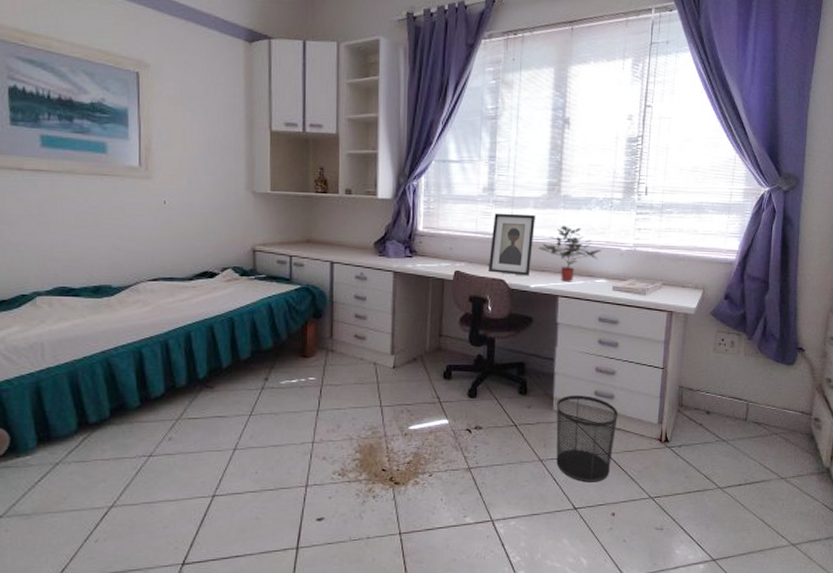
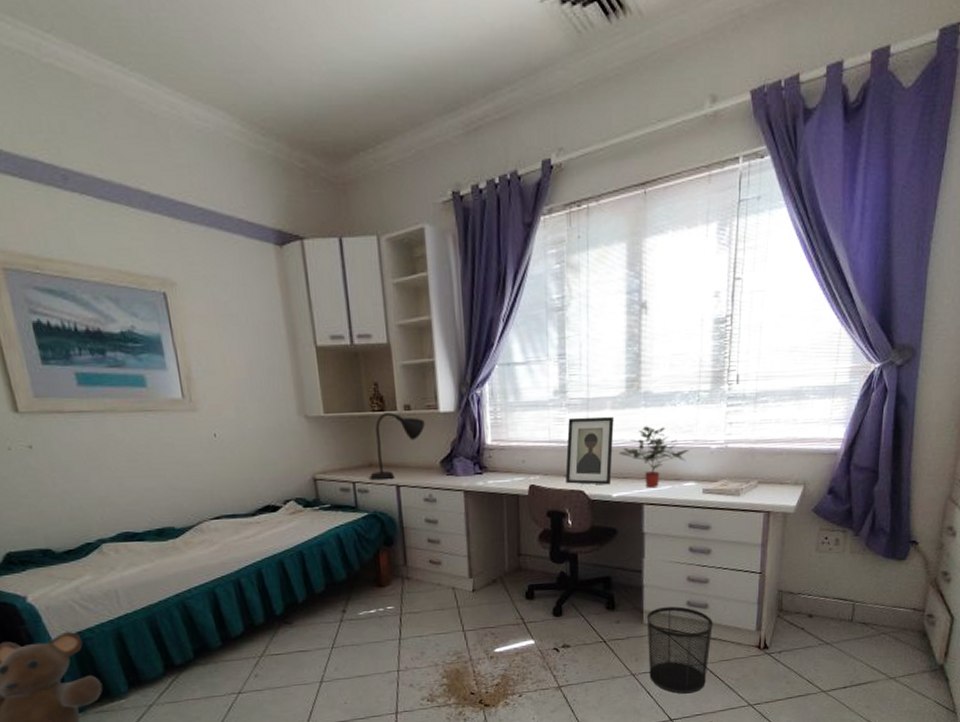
desk lamp: none [305,195,363,256] -> present [368,413,425,481]

